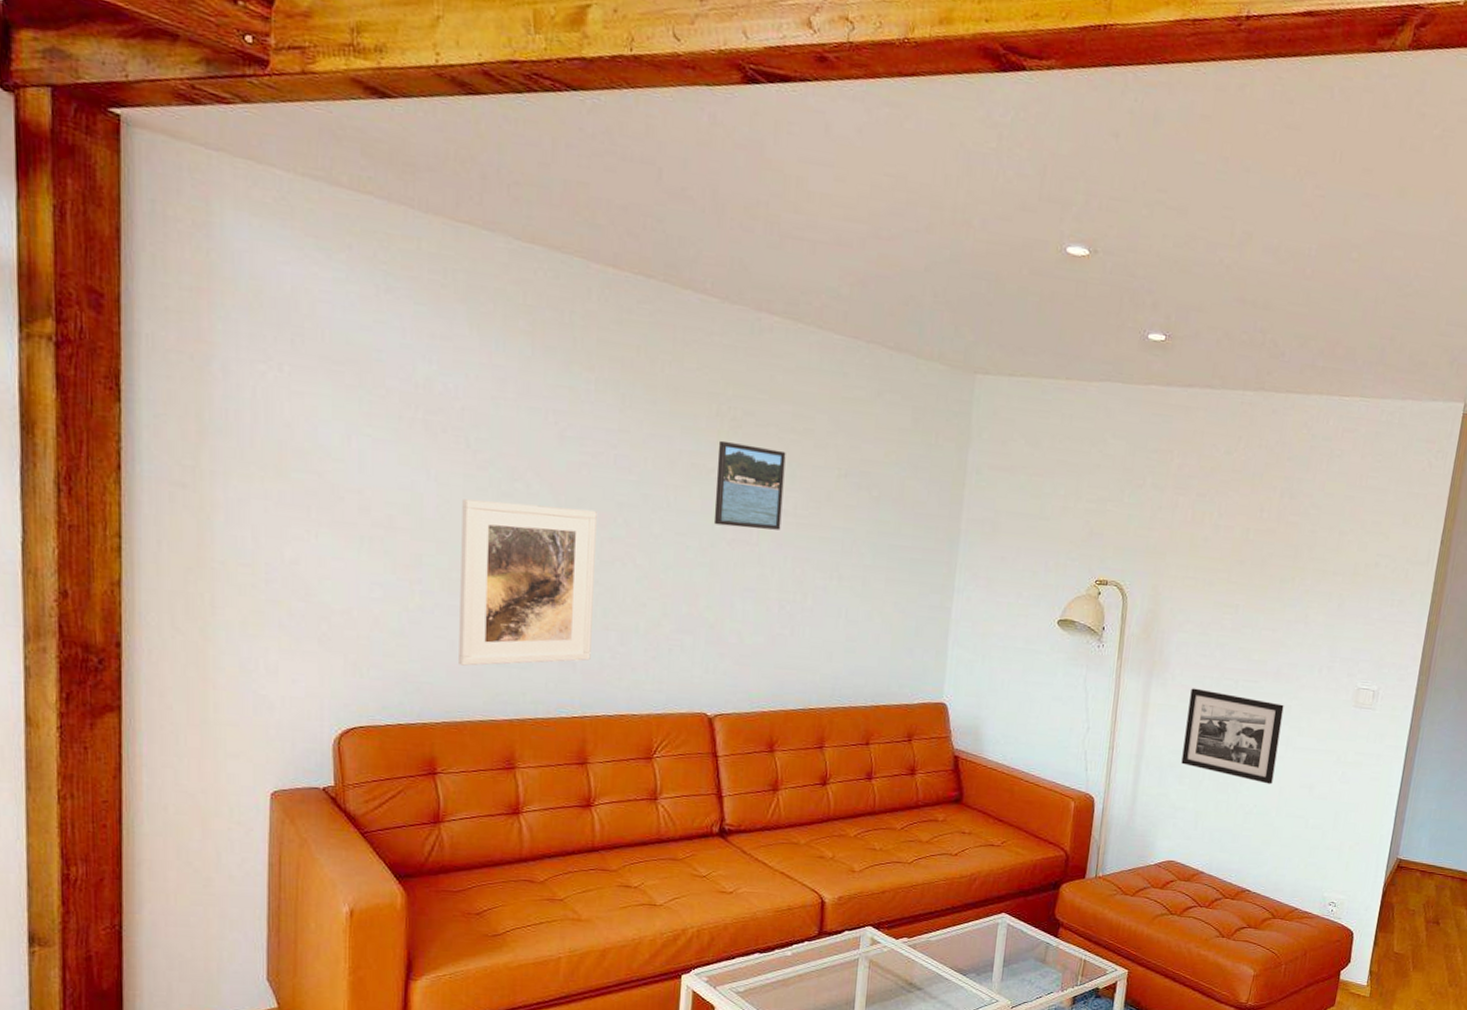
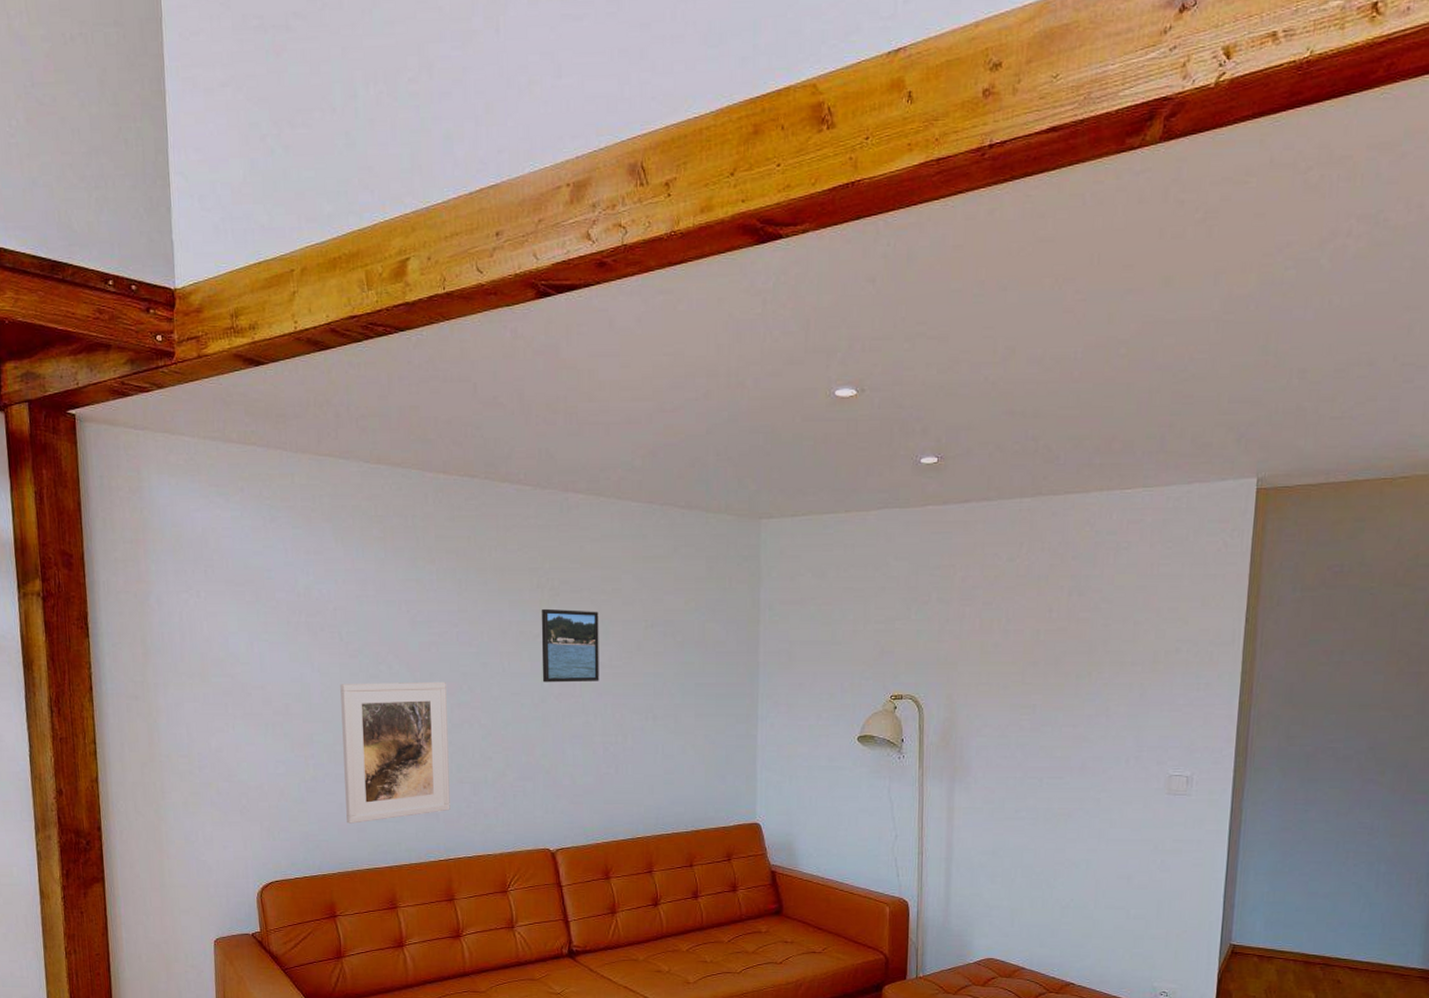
picture frame: present [1181,688,1284,784] -> none [991,789,1093,878]

